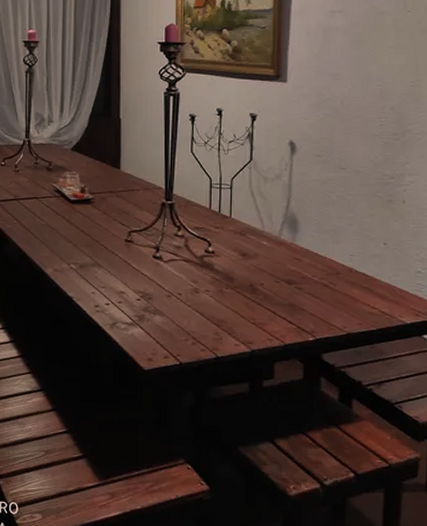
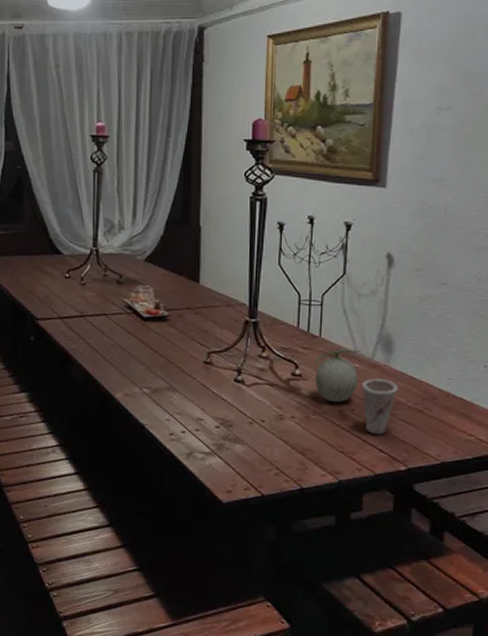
fruit: none [225,229,268,277] -> present [313,349,361,402]
cup: none [270,255,304,308] -> present [362,379,398,435]

